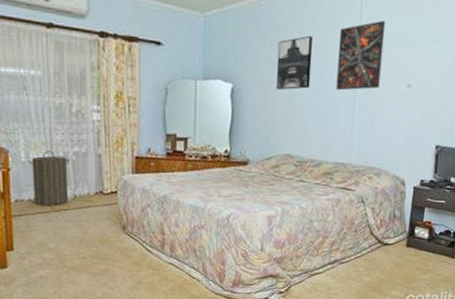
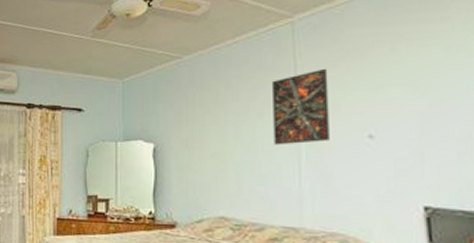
wall art: present [276,36,313,91] -> none [201,92,242,148]

